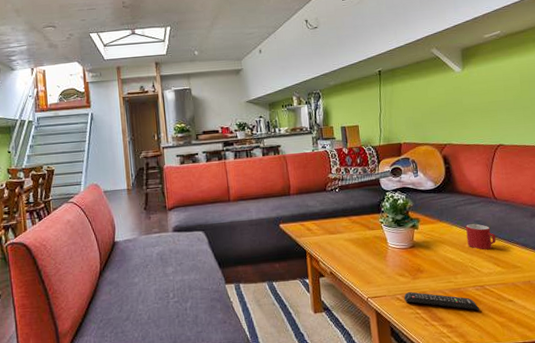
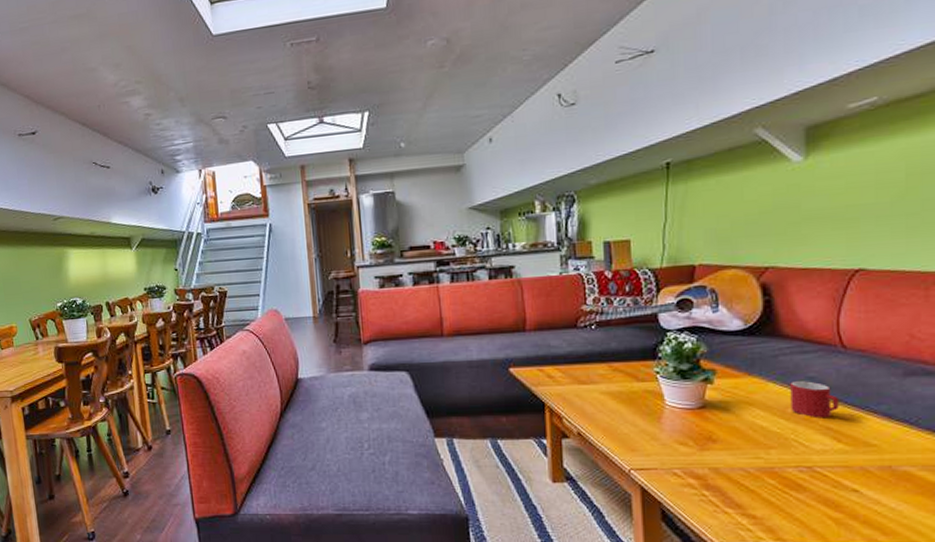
remote control: present [404,292,480,311] -> none [684,467,803,499]

